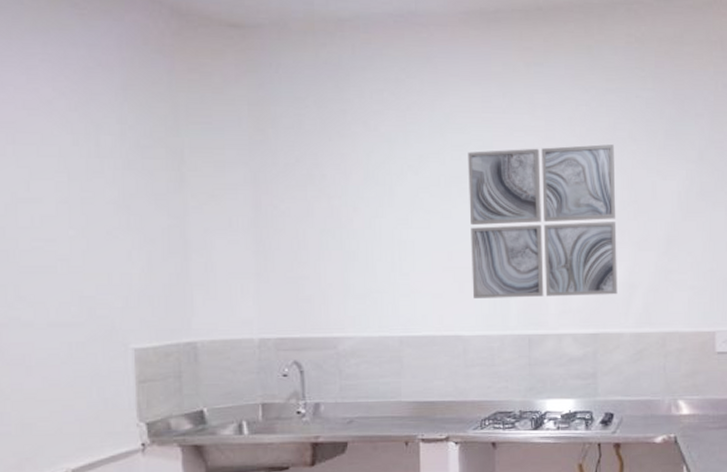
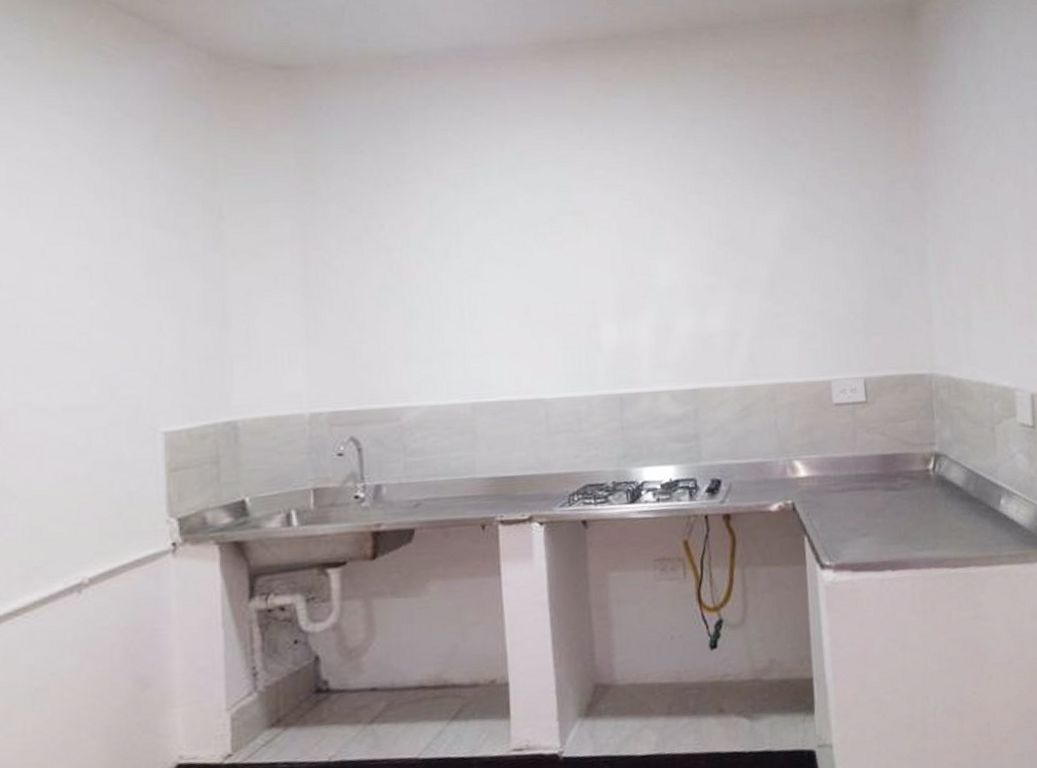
wall art: present [468,144,618,298] -> none [543,179,718,356]

